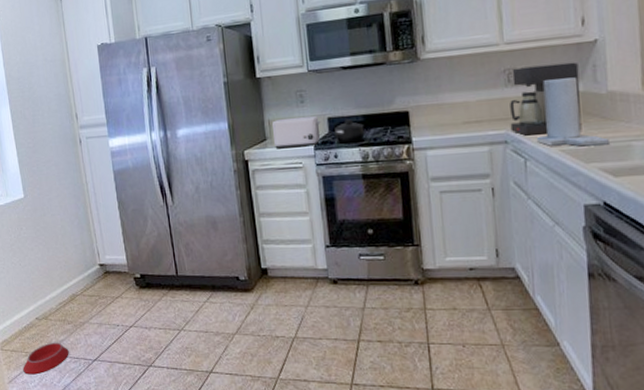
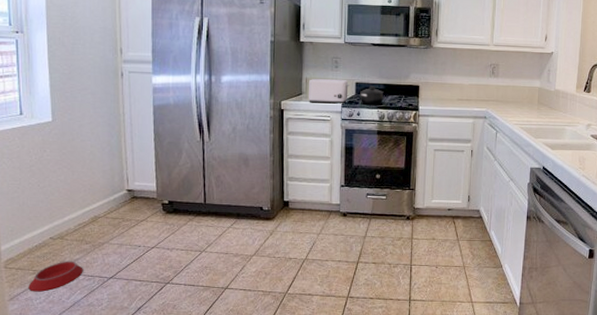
coffee maker: present [510,62,582,136] -> none [489,64,539,115]
paper towel: present [536,77,609,147] -> none [505,76,552,127]

